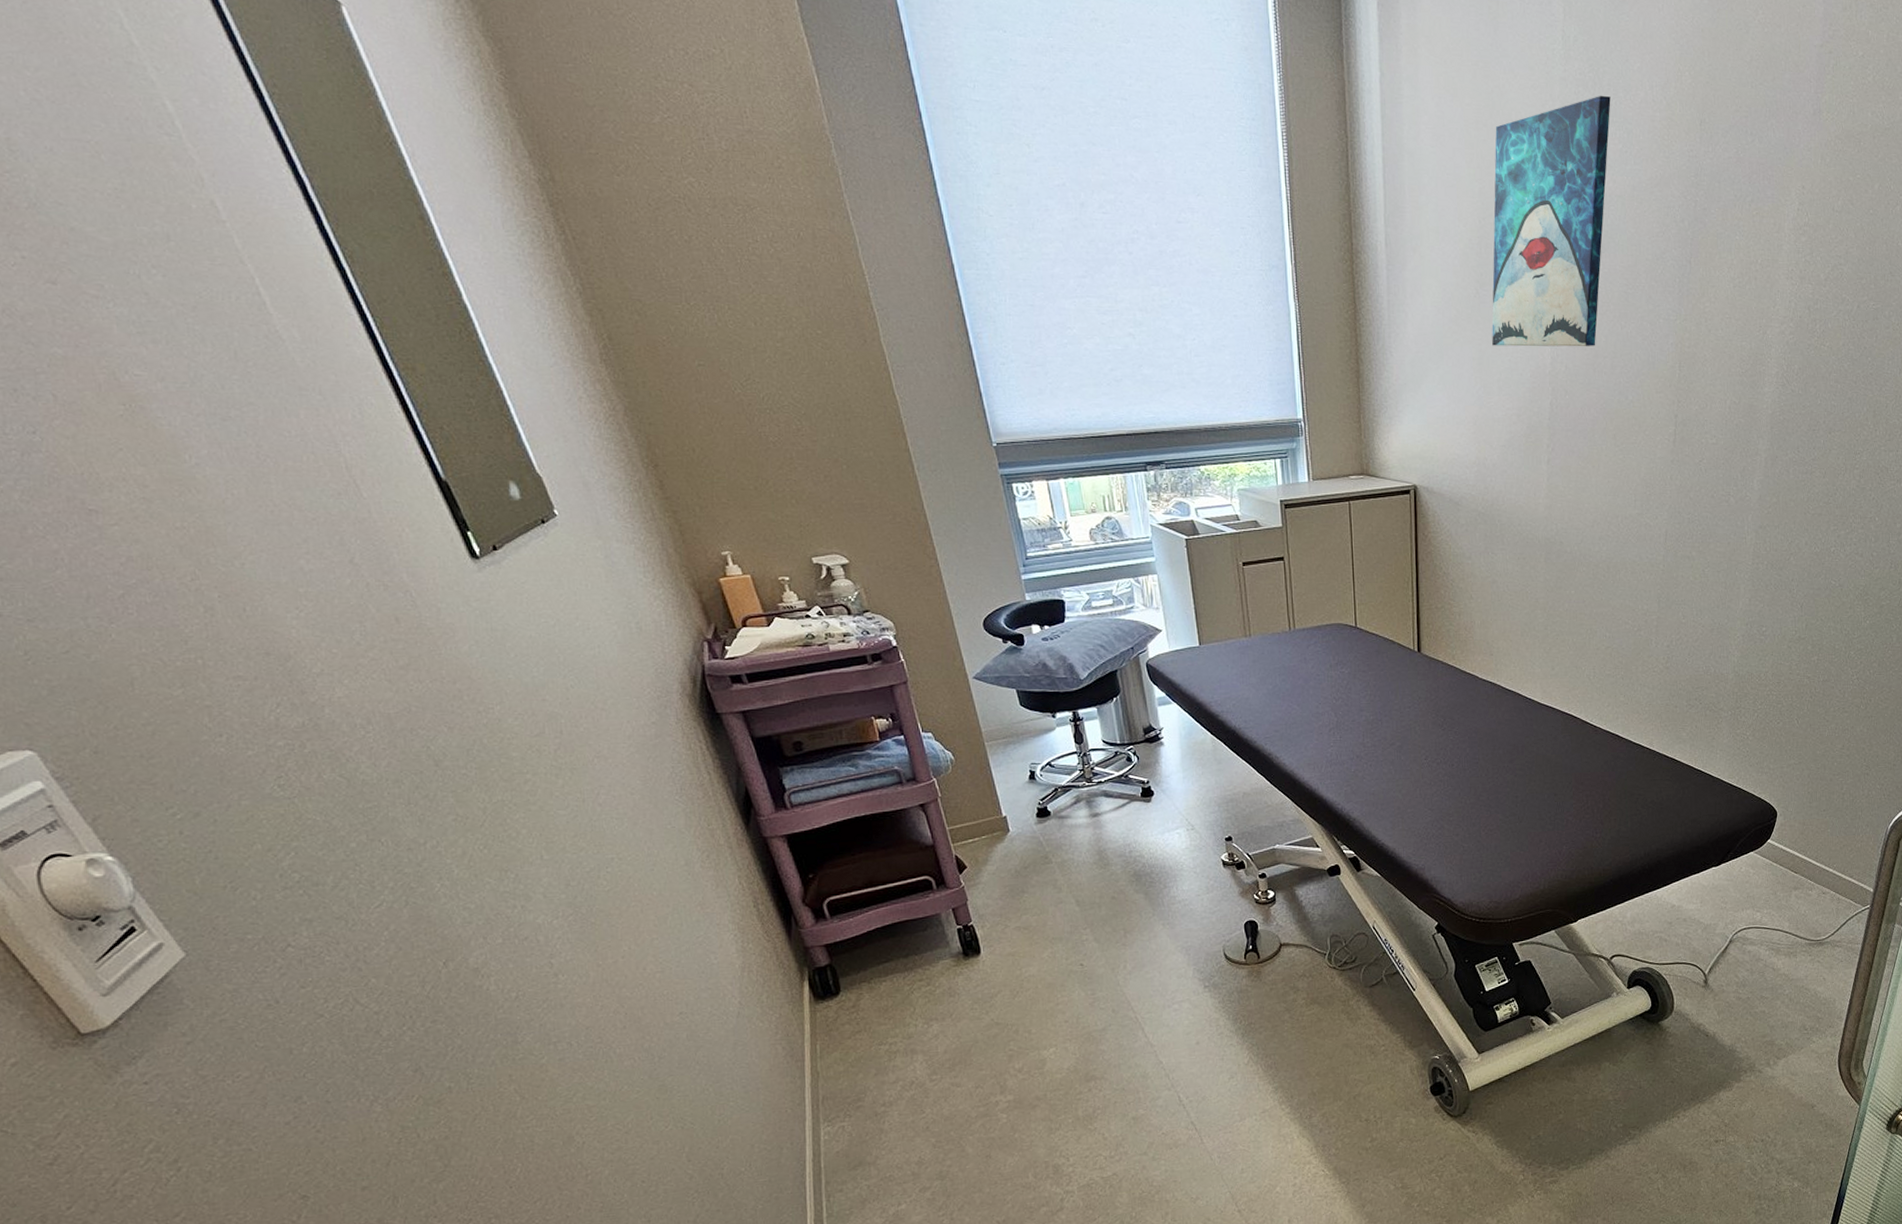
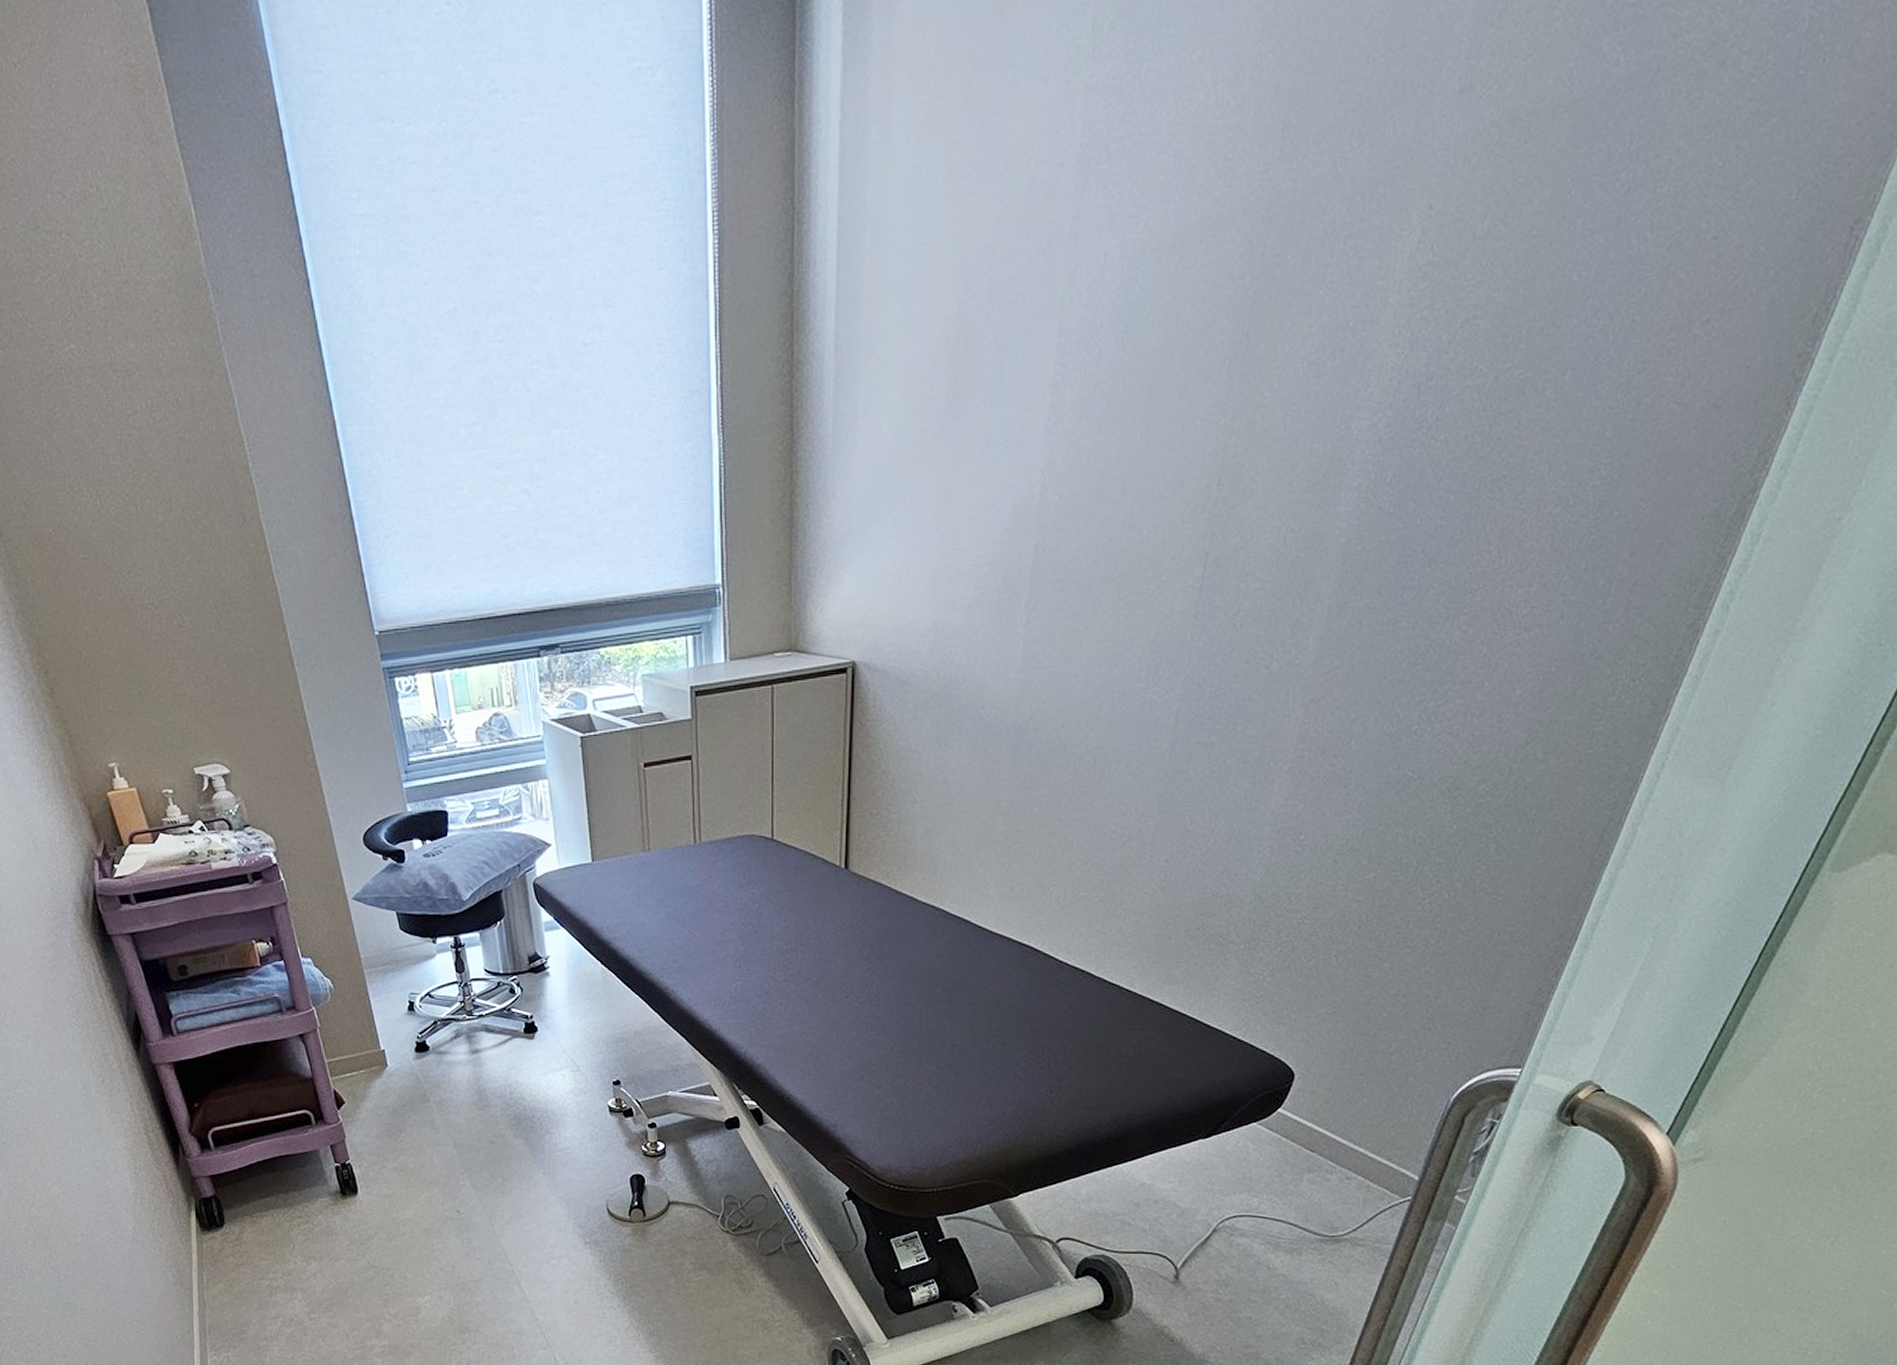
wall art: present [1492,95,1611,347] -> none [964,104,1155,474]

